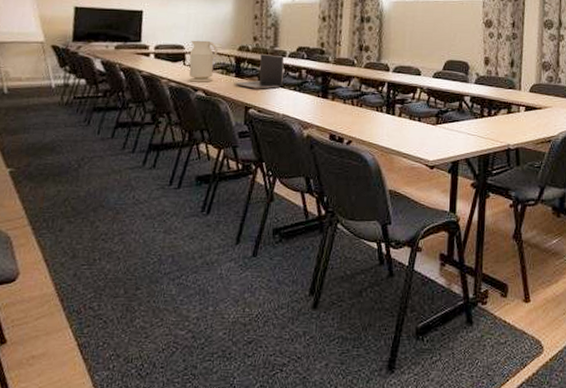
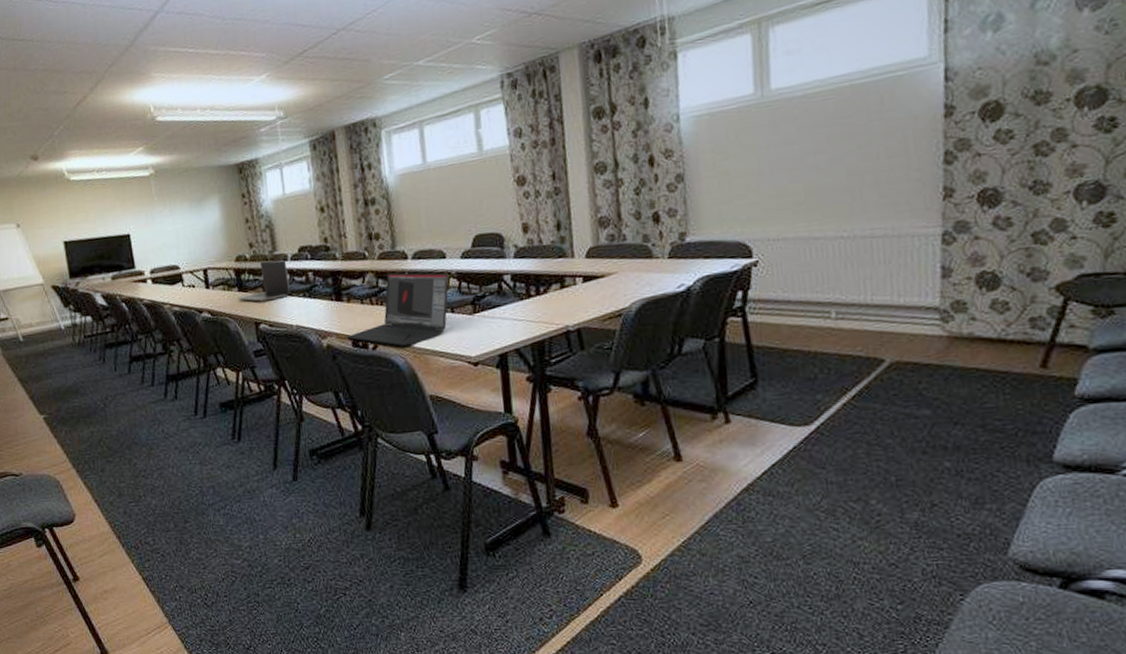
water jug: present [189,40,218,82] -> none [185,255,216,304]
laptop: none [325,81,421,146] -> present [346,272,449,348]

